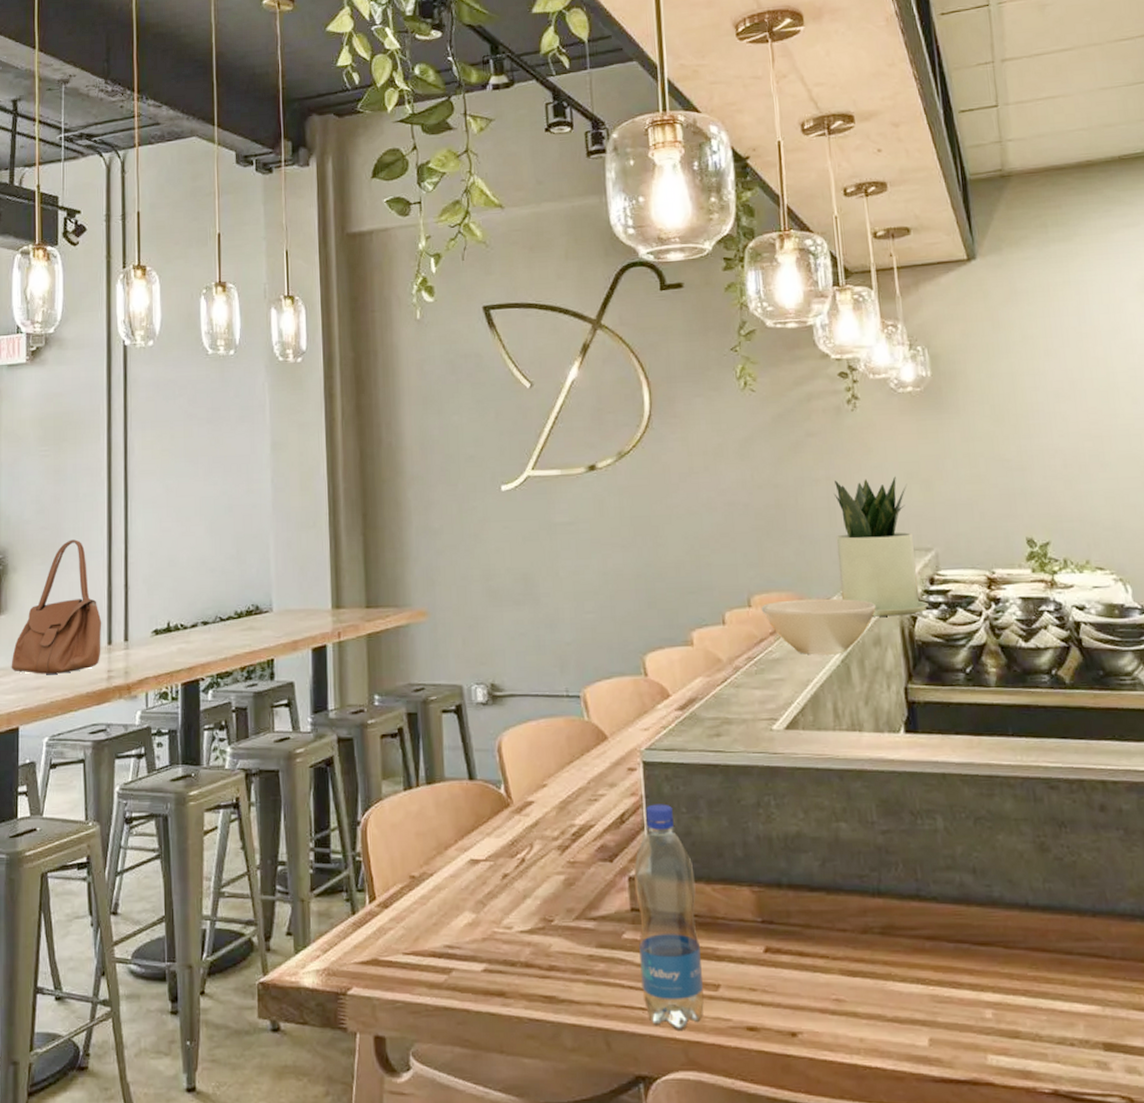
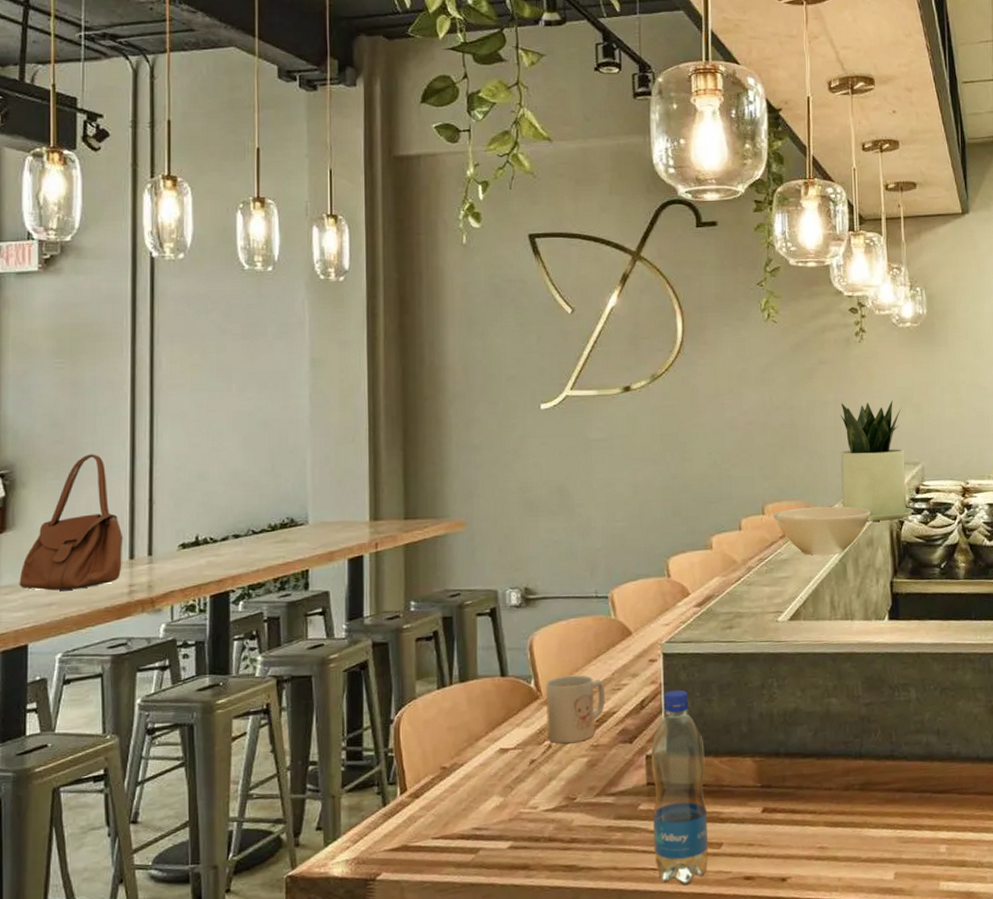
mug: none [517,782,582,858] -> present [546,675,606,744]

